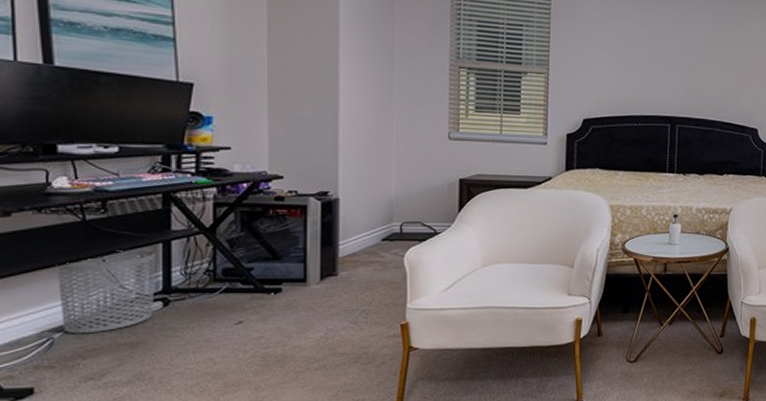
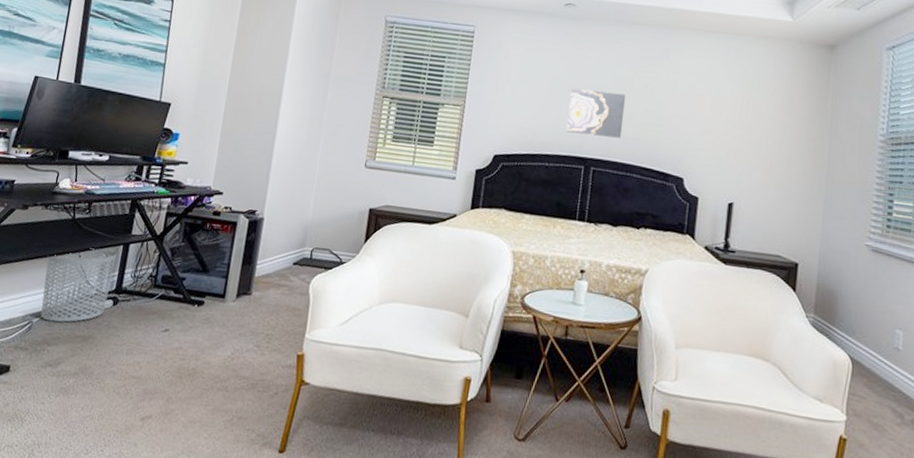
wall art: none [651,53,704,97] -> present [566,88,626,138]

